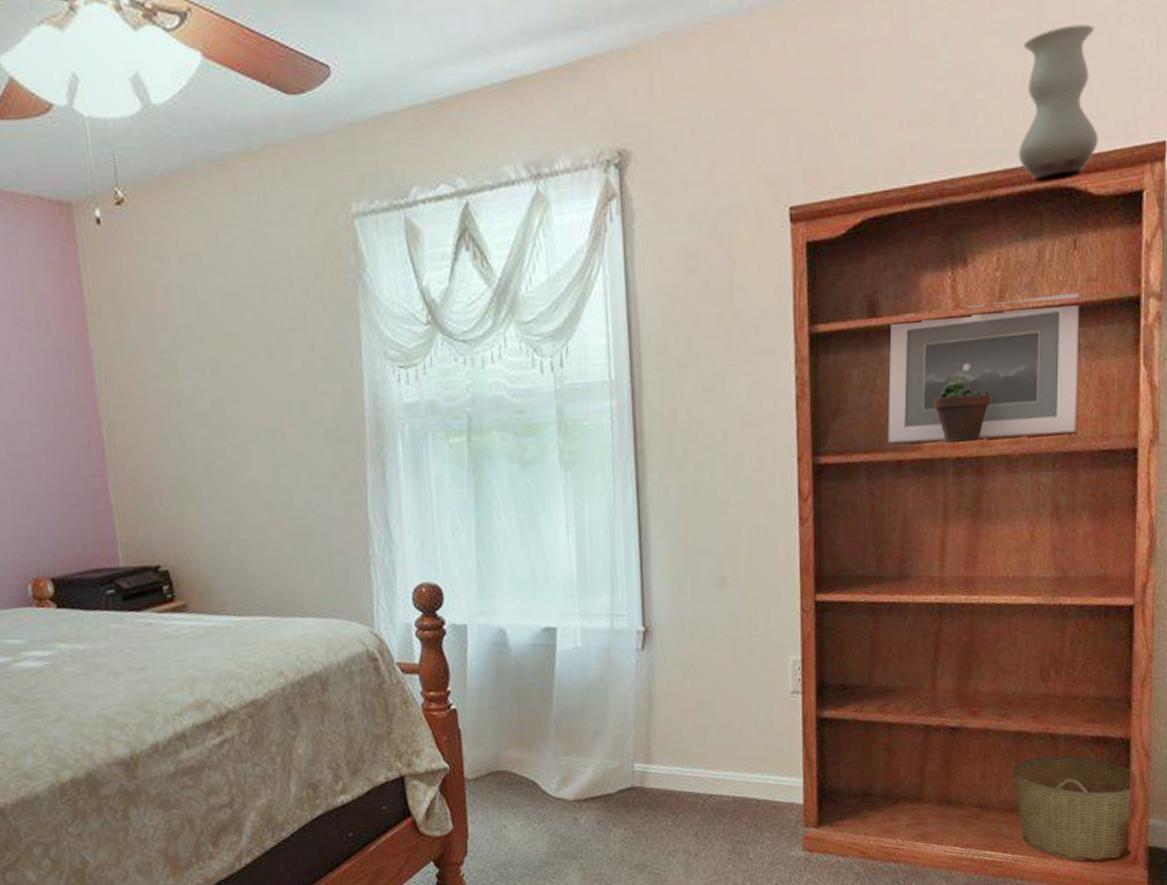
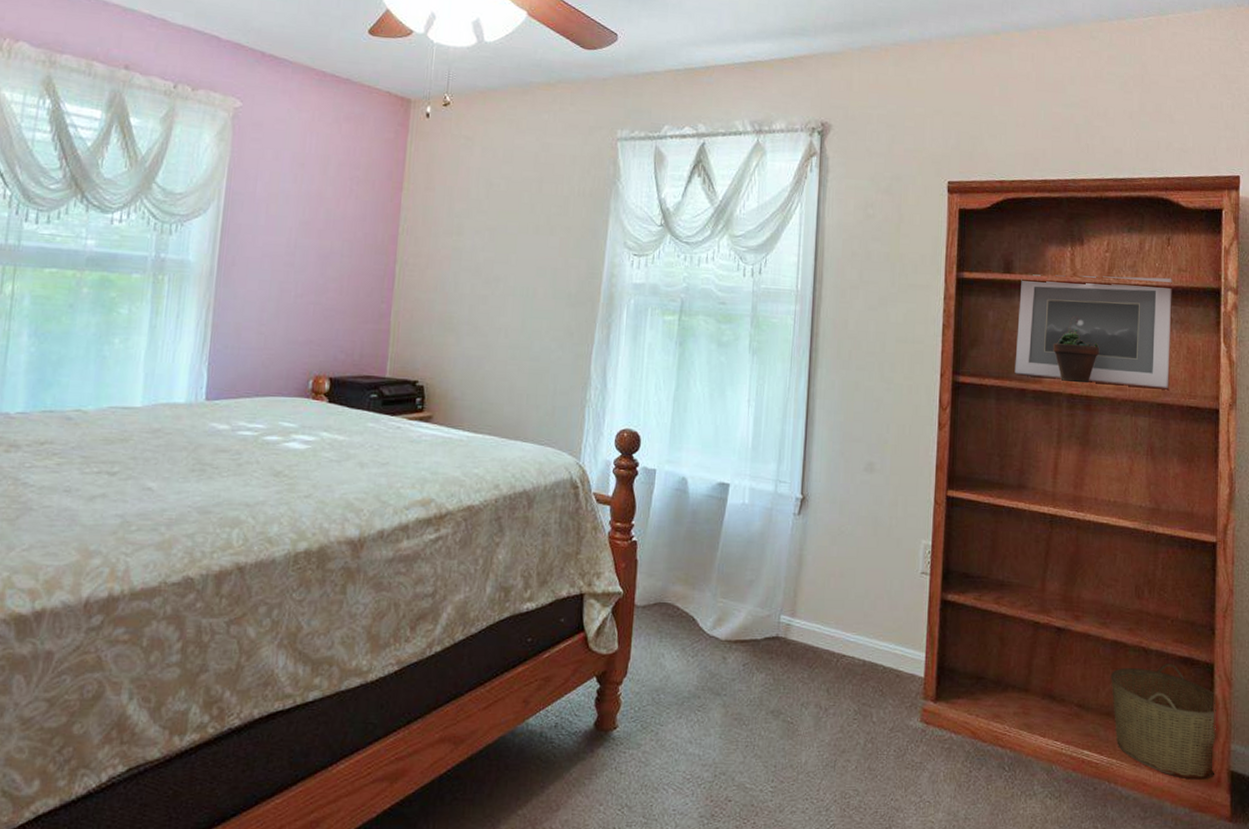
vase: present [1018,24,1099,183] -> none [1125,84,1188,194]

